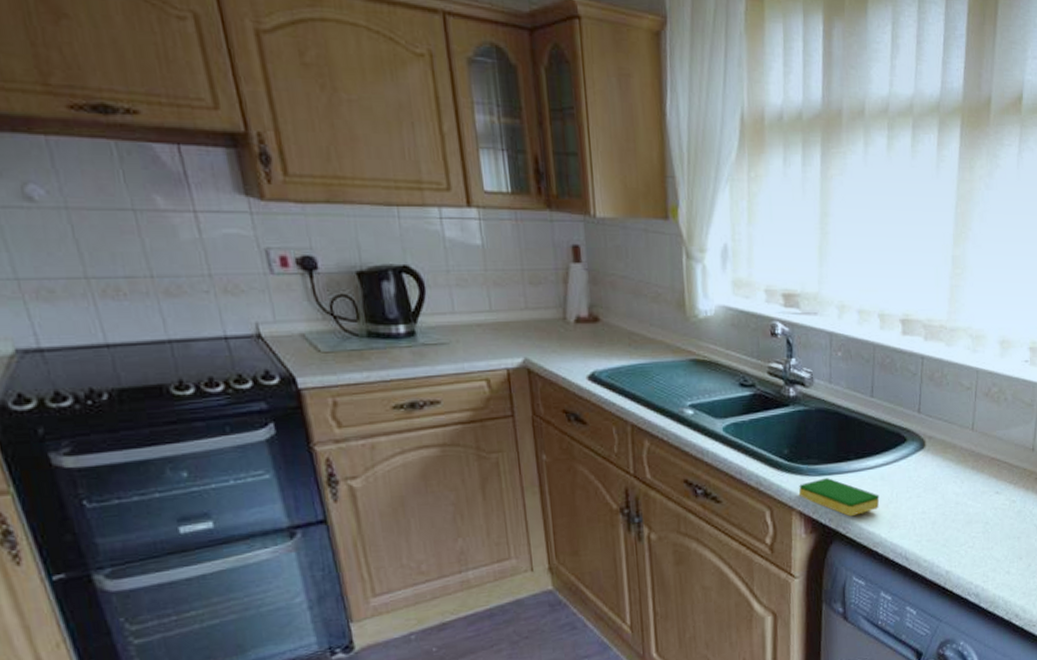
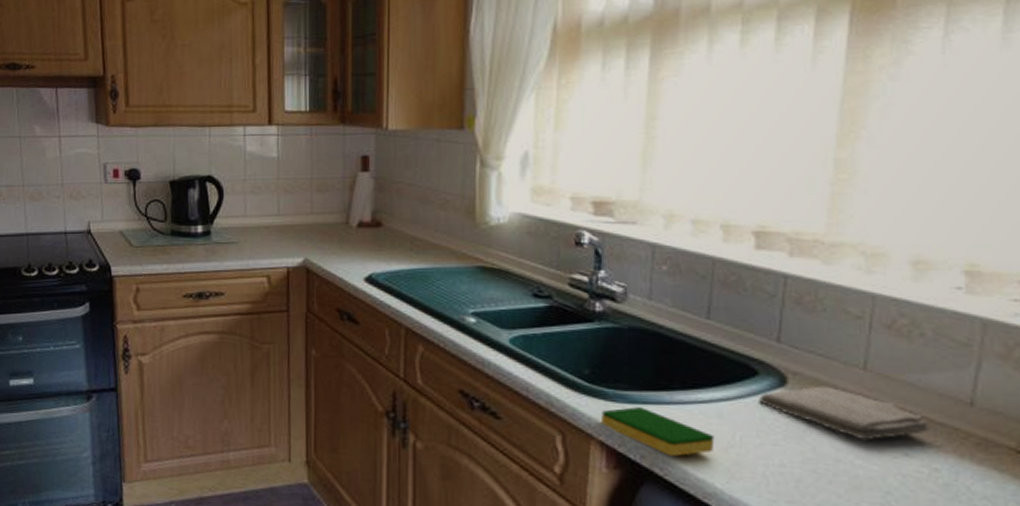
washcloth: none [908,445,1010,486] -> present [759,385,929,441]

